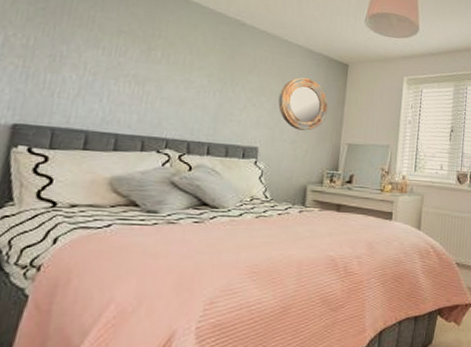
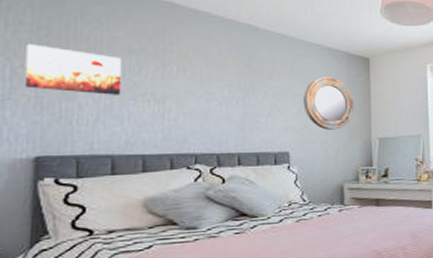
wall art: none [15,15,110,73] -> present [24,44,122,95]

